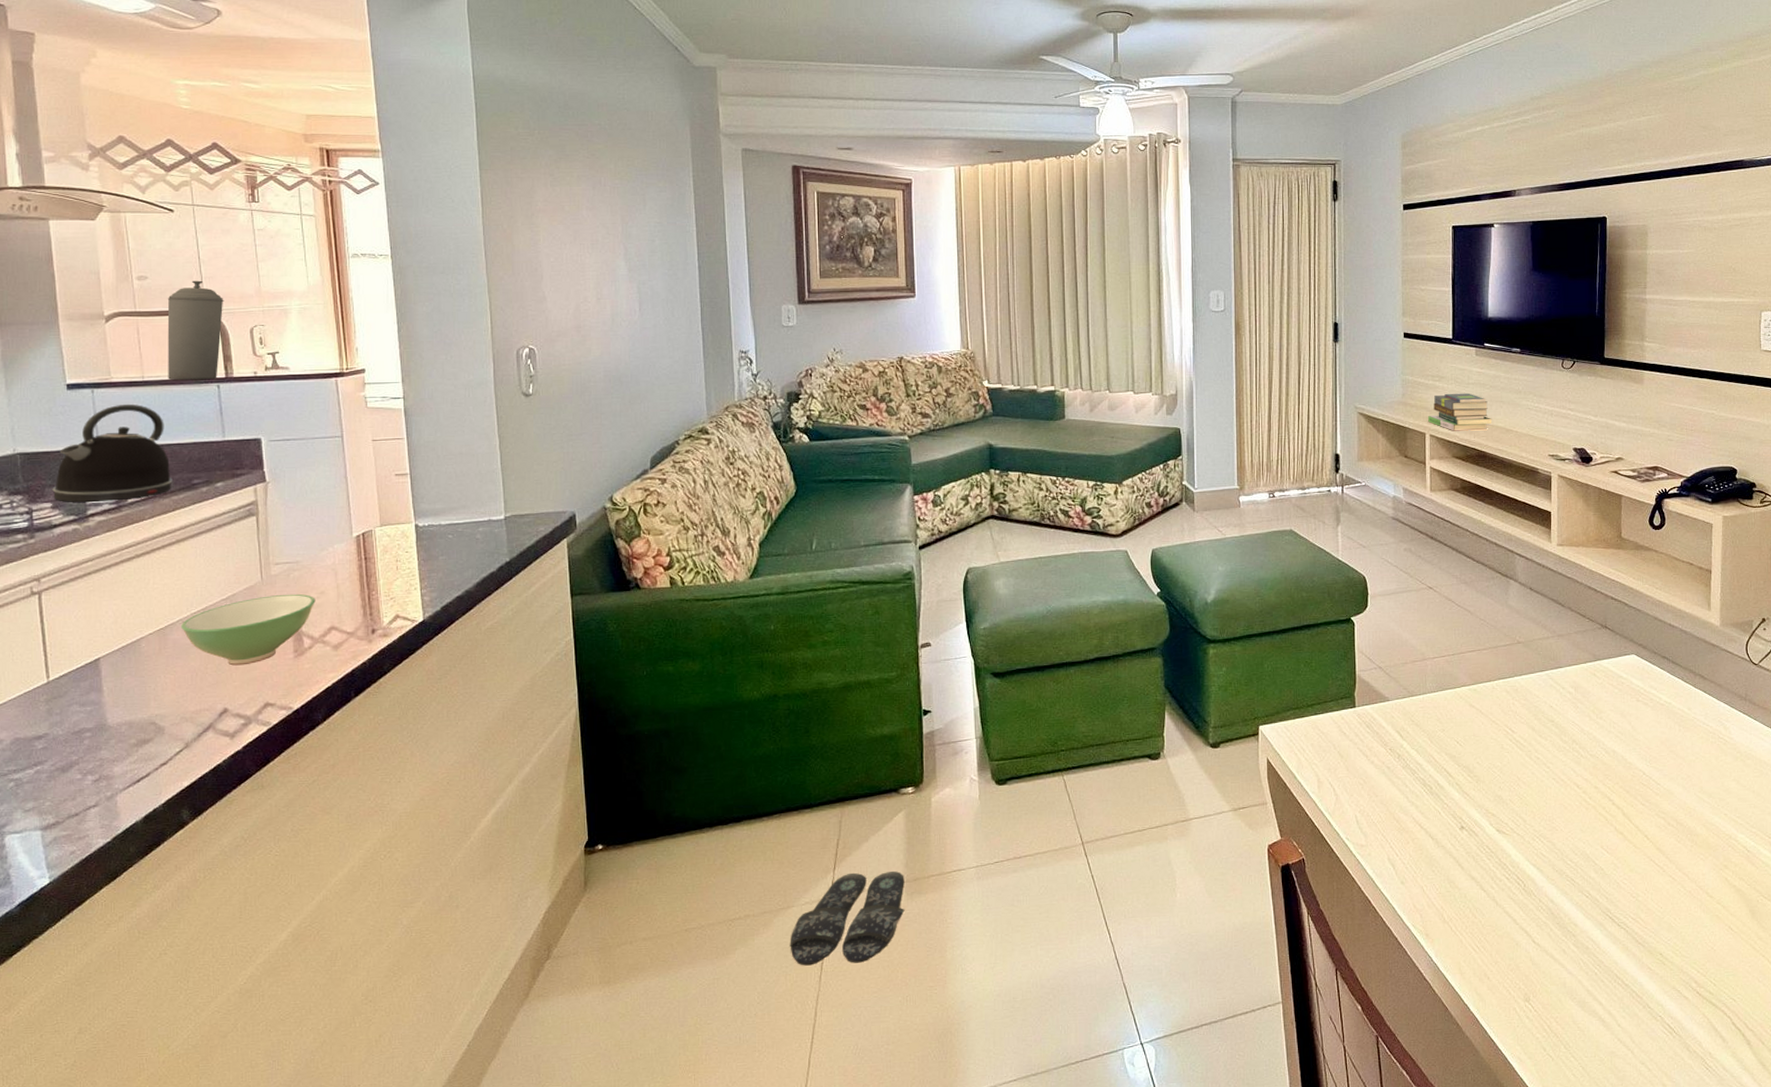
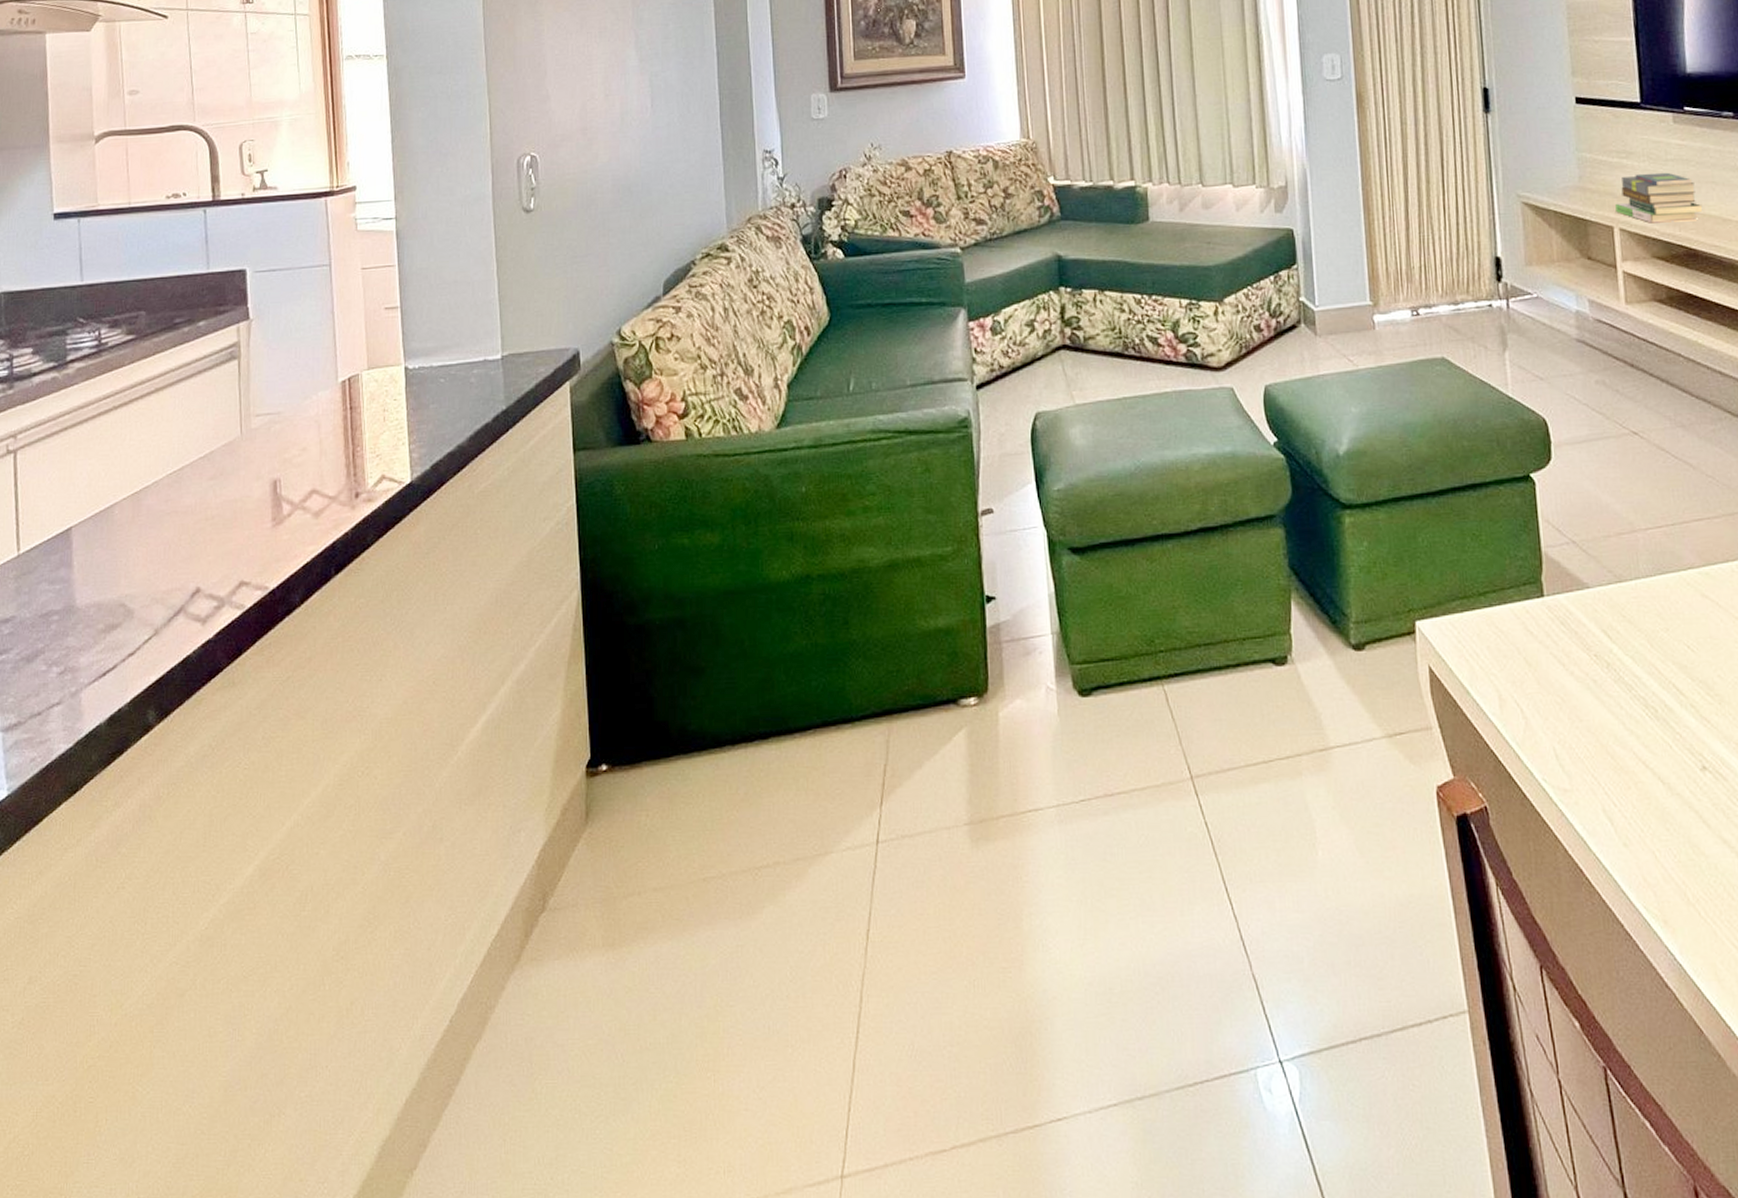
kettle: present [52,403,173,502] -> none [33,233,154,347]
canister: present [167,280,224,381] -> none [154,92,214,206]
bowl: present [180,593,316,666] -> none [155,450,297,537]
slippers: present [790,871,905,966] -> none [828,809,969,933]

